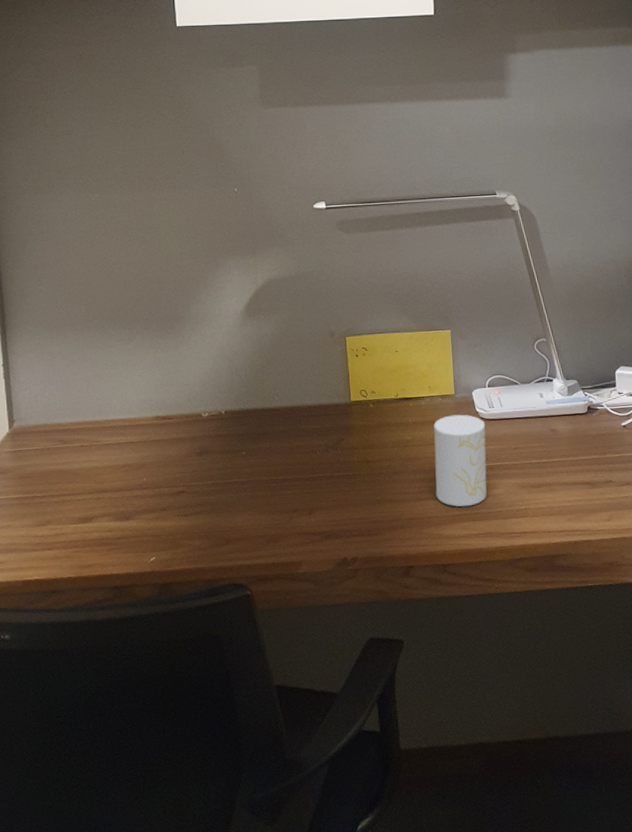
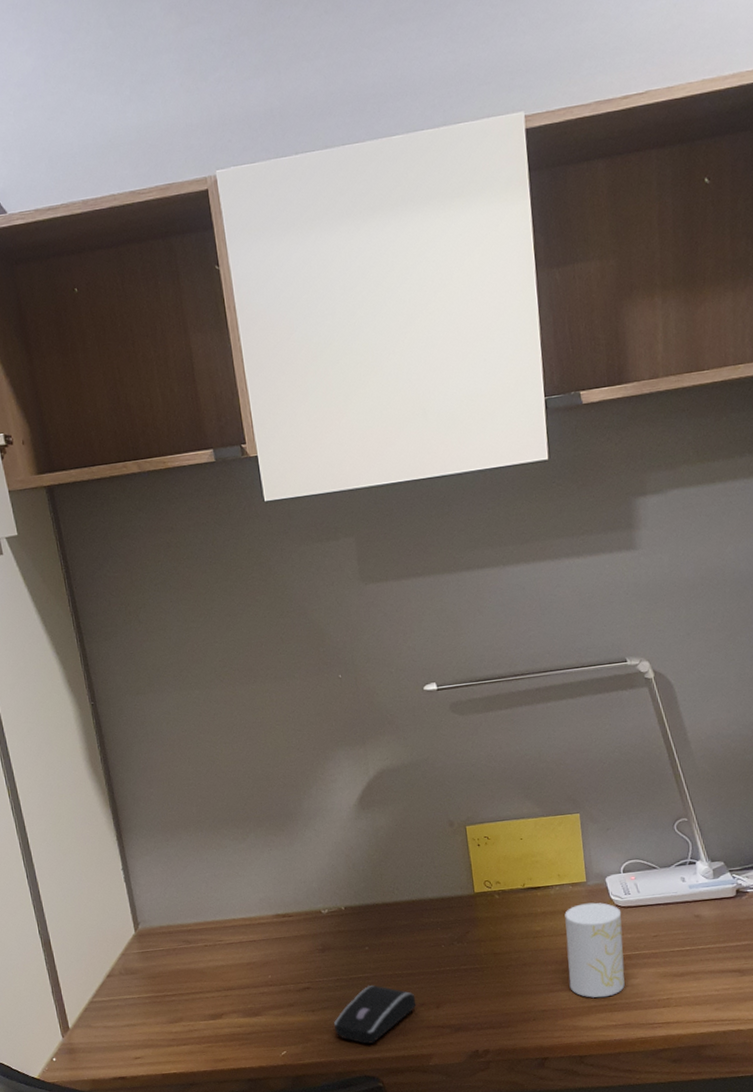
computer mouse: none [206,490,289,550] -> present [334,985,417,1044]

